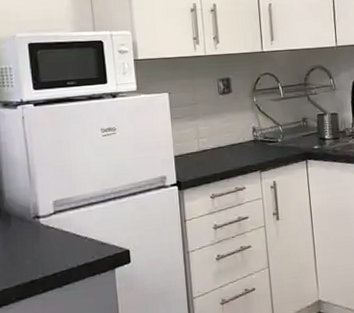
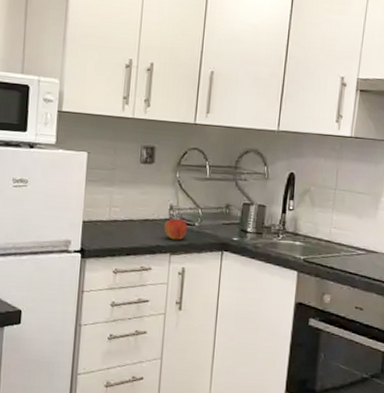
apple: none [250,137,272,158] -> present [164,217,188,240]

